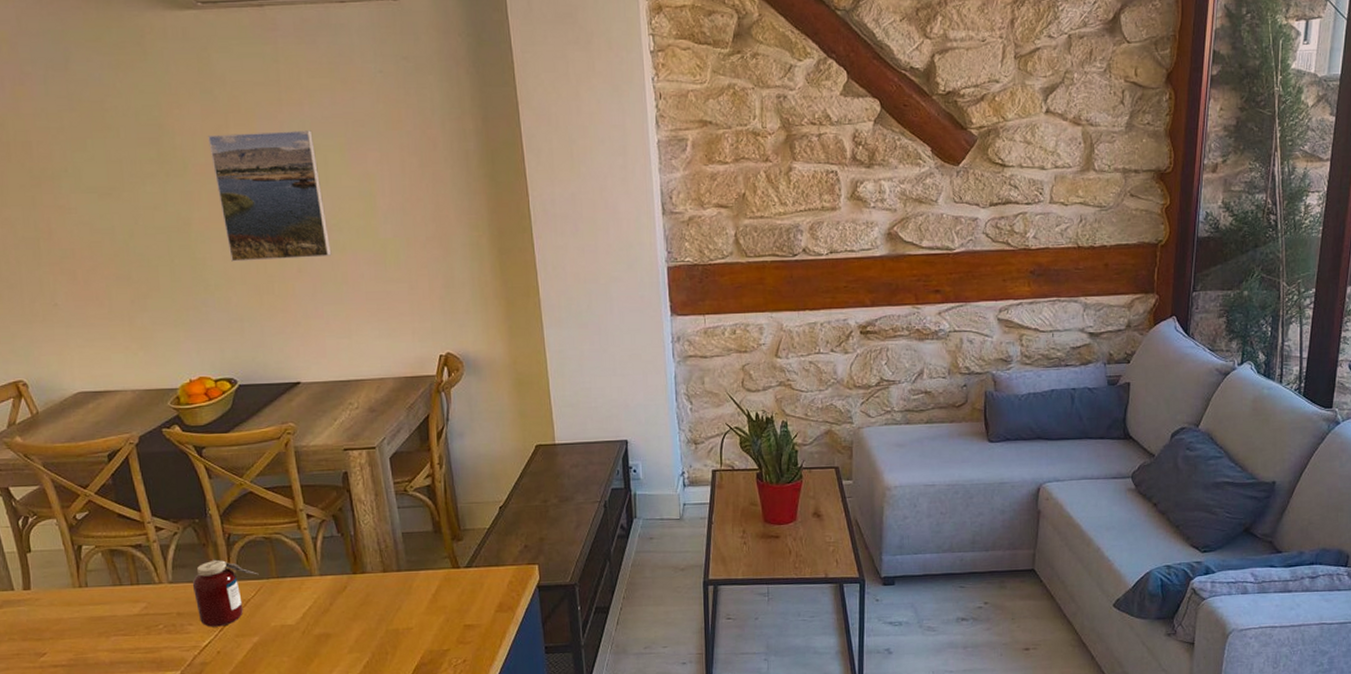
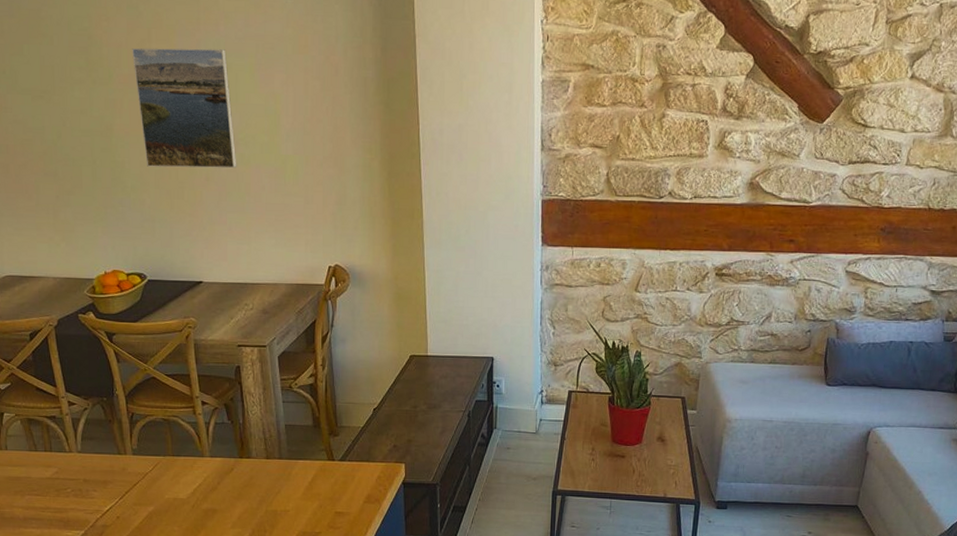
jar: present [192,558,259,627] -> none [98,434,157,495]

